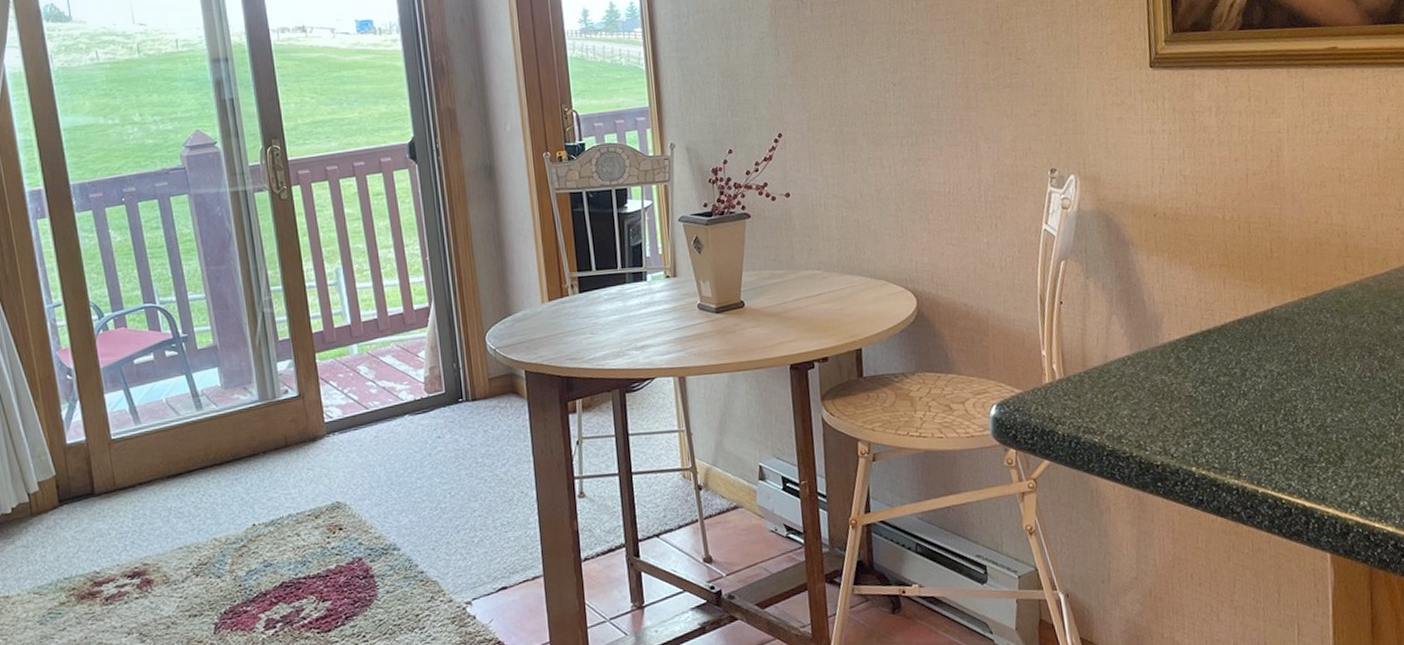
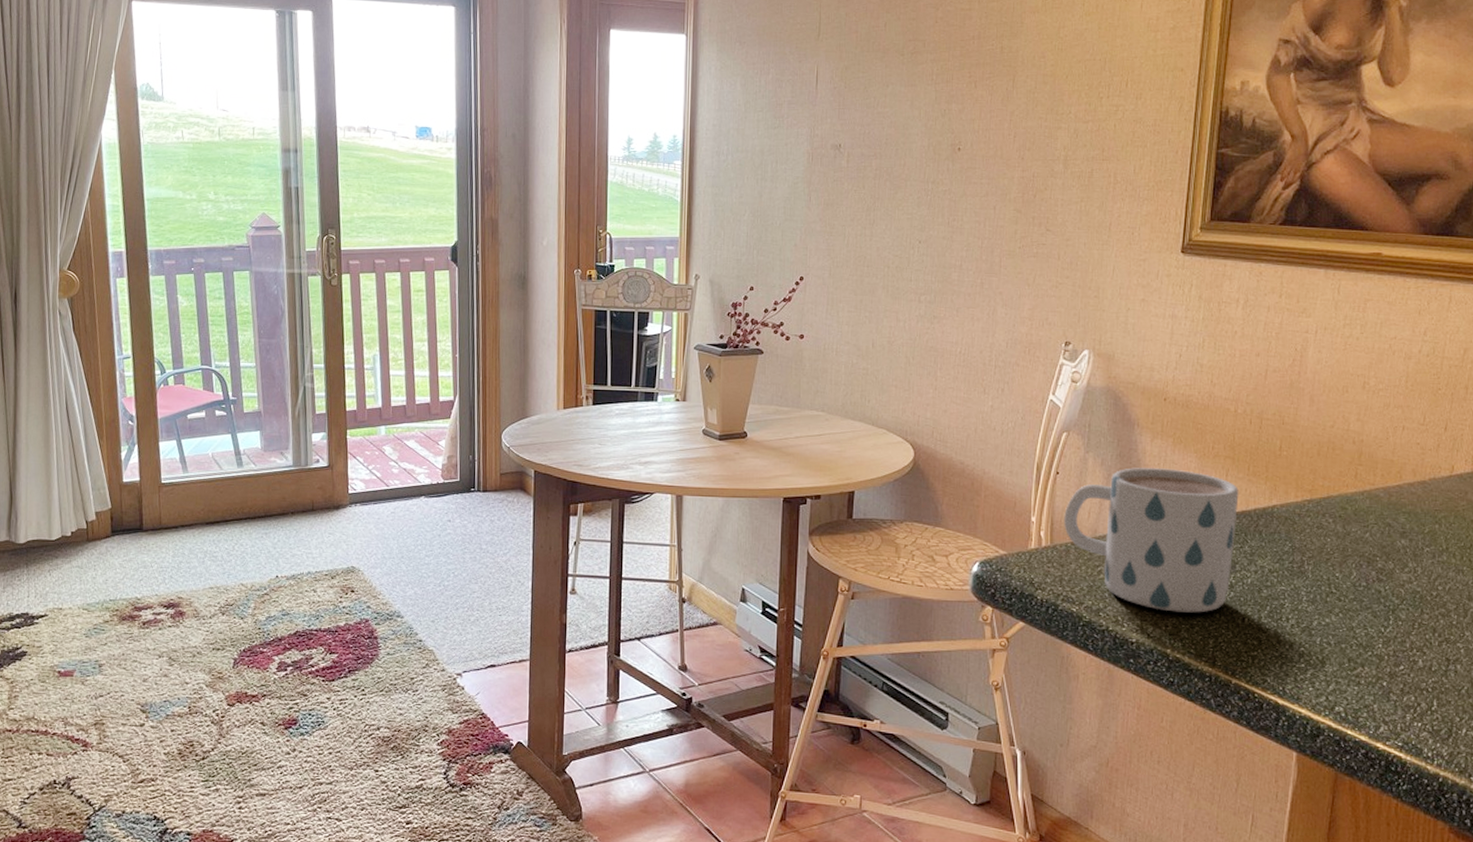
mug: none [1073,284,1243,429] -> present [1064,468,1239,613]

